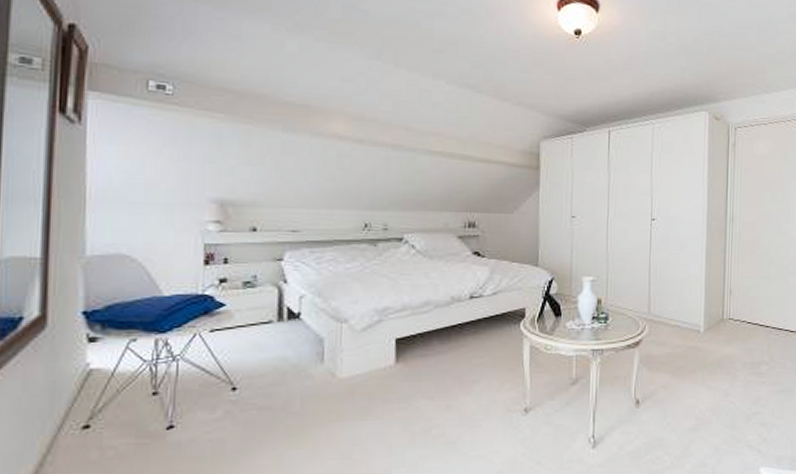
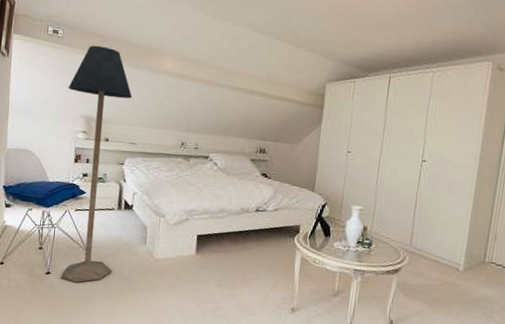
floor lamp: none [186,104,289,433] -> present [60,45,133,283]

